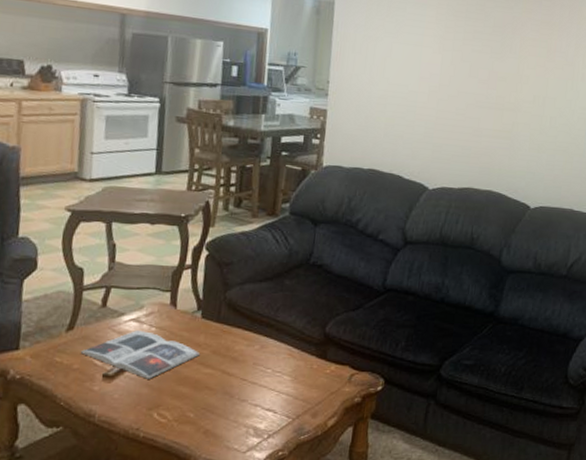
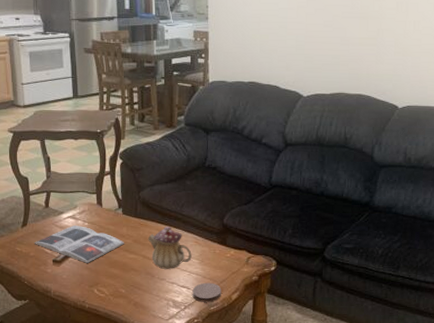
teapot: none [229,335,284,388] -> present [147,226,192,269]
coaster: none [279,405,316,430] -> present [192,282,222,302]

